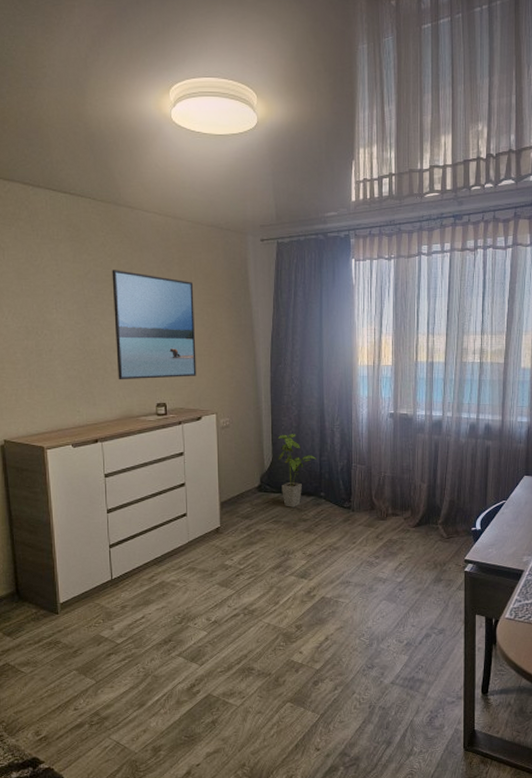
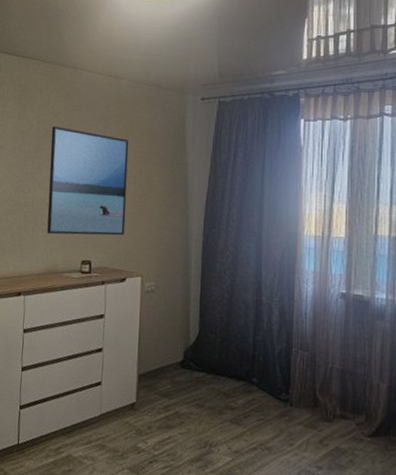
house plant: present [277,434,317,507] -> none [205,305,250,392]

